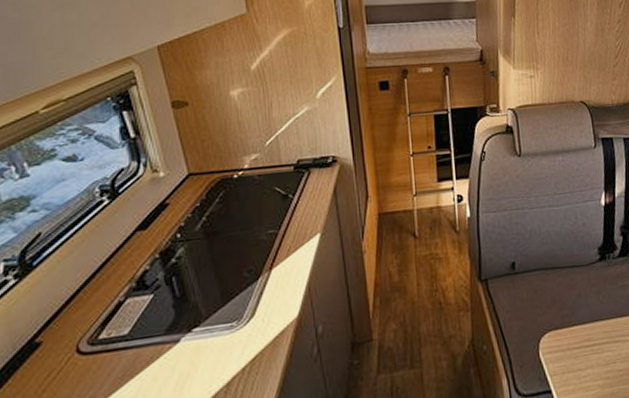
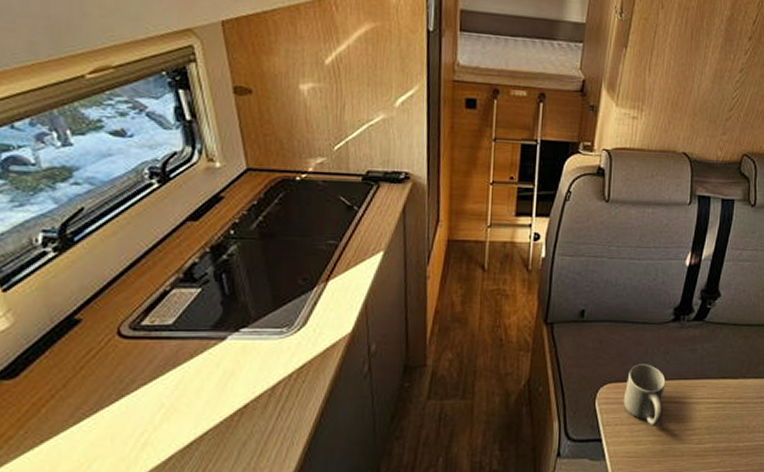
mug: none [565,306,607,370] -> present [623,364,666,427]

